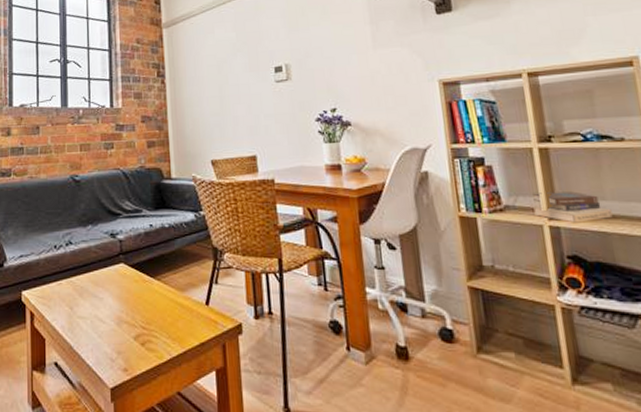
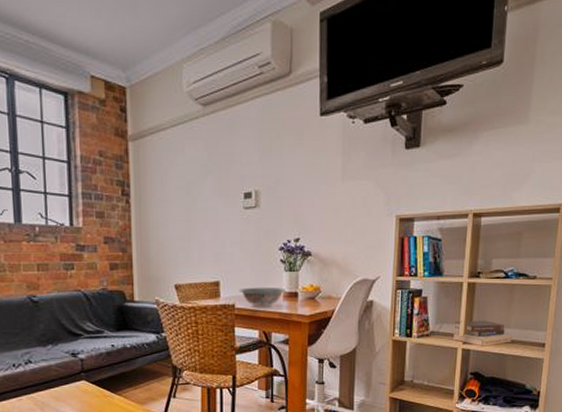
decorative bowl: none [277,159,327,184] -> present [239,287,285,309]

